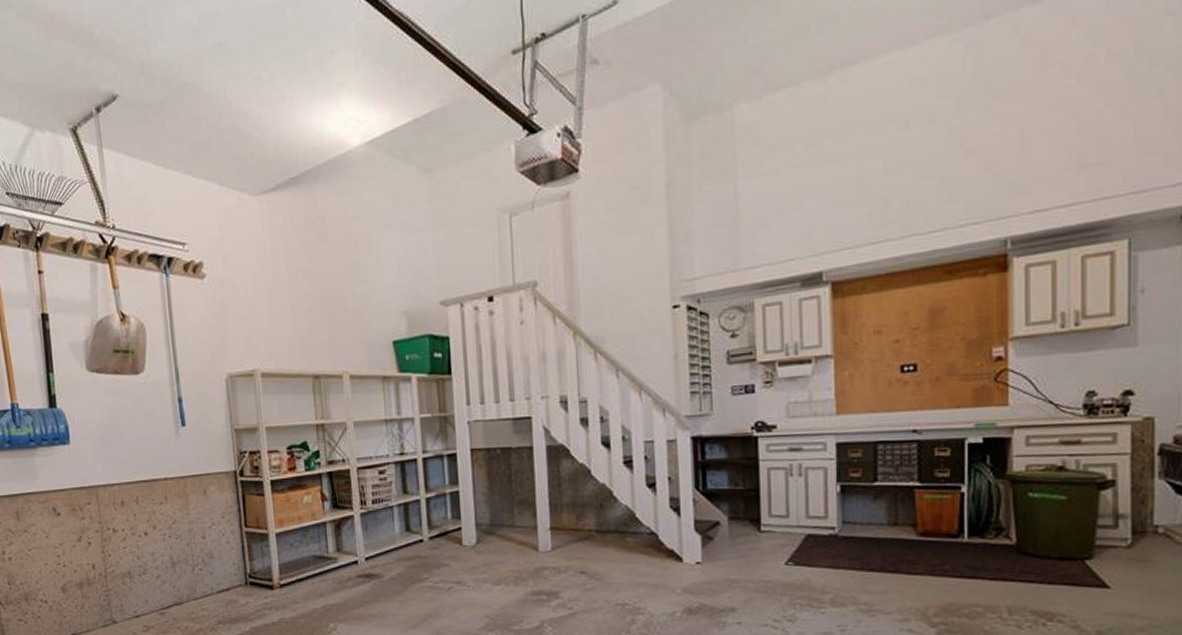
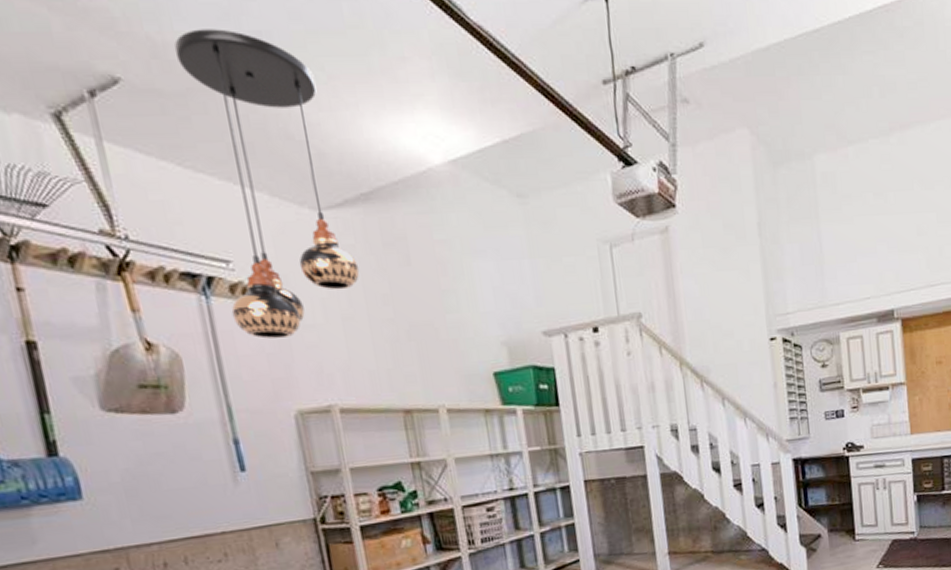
light fixture: none [157,44,285,311] -> present [174,29,360,339]

